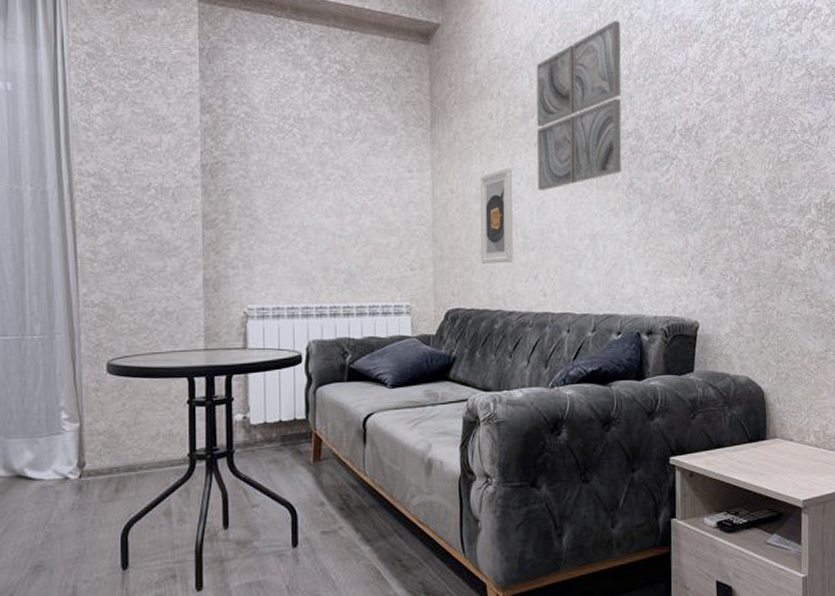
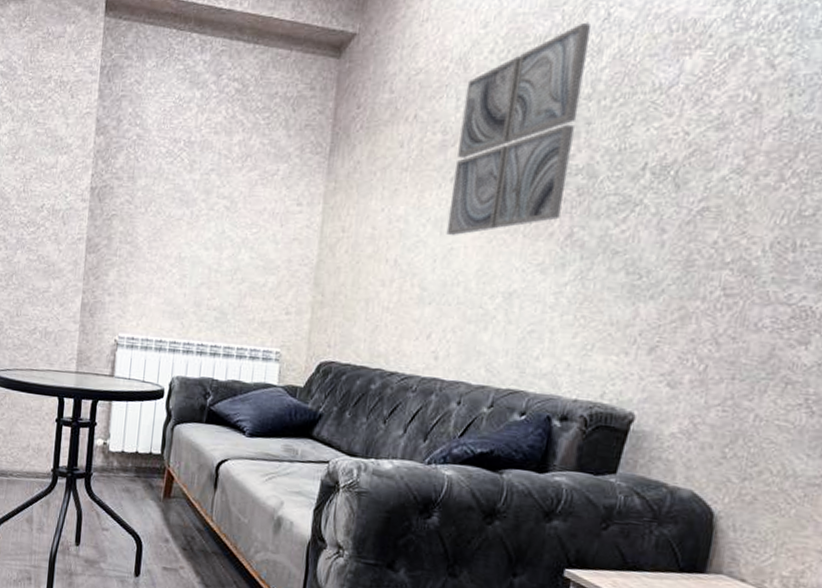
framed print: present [479,167,513,264] -> none [366,205,418,317]

